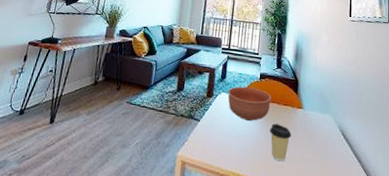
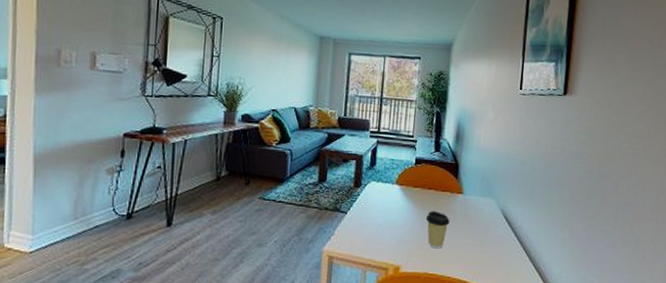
bowl: present [228,86,272,122] -> none [378,173,428,211]

